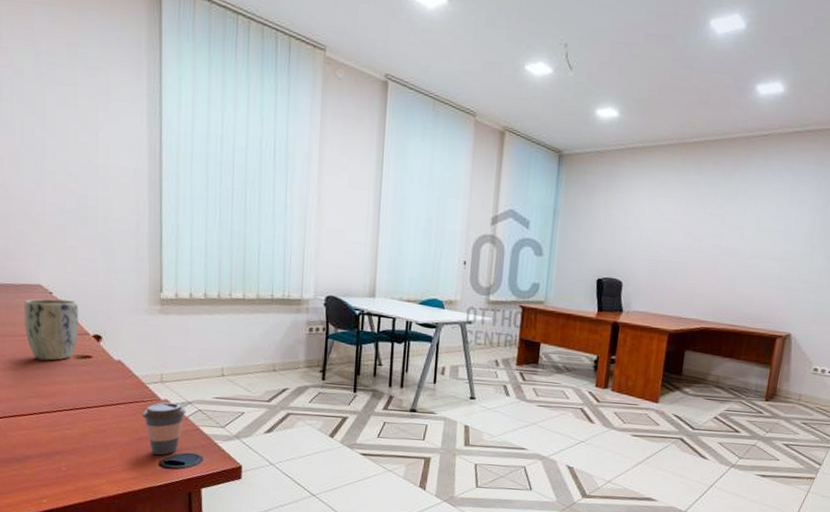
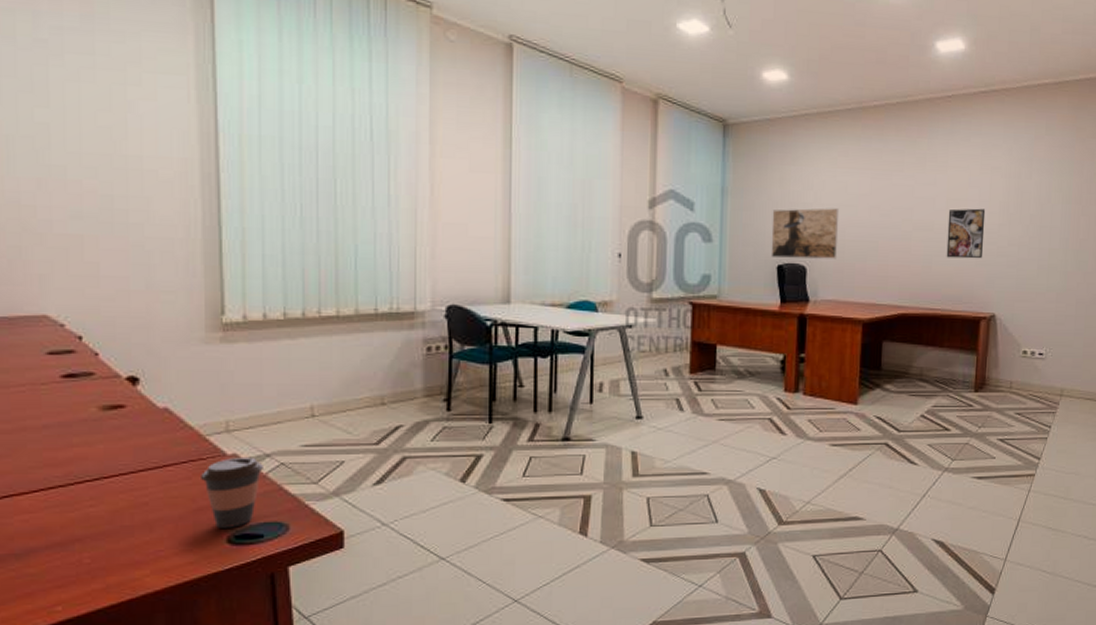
plant pot: present [24,298,79,361] -> none [22,333,106,416]
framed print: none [592,230,656,277] -> present [771,208,840,259]
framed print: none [749,237,790,284] -> present [946,208,986,259]

